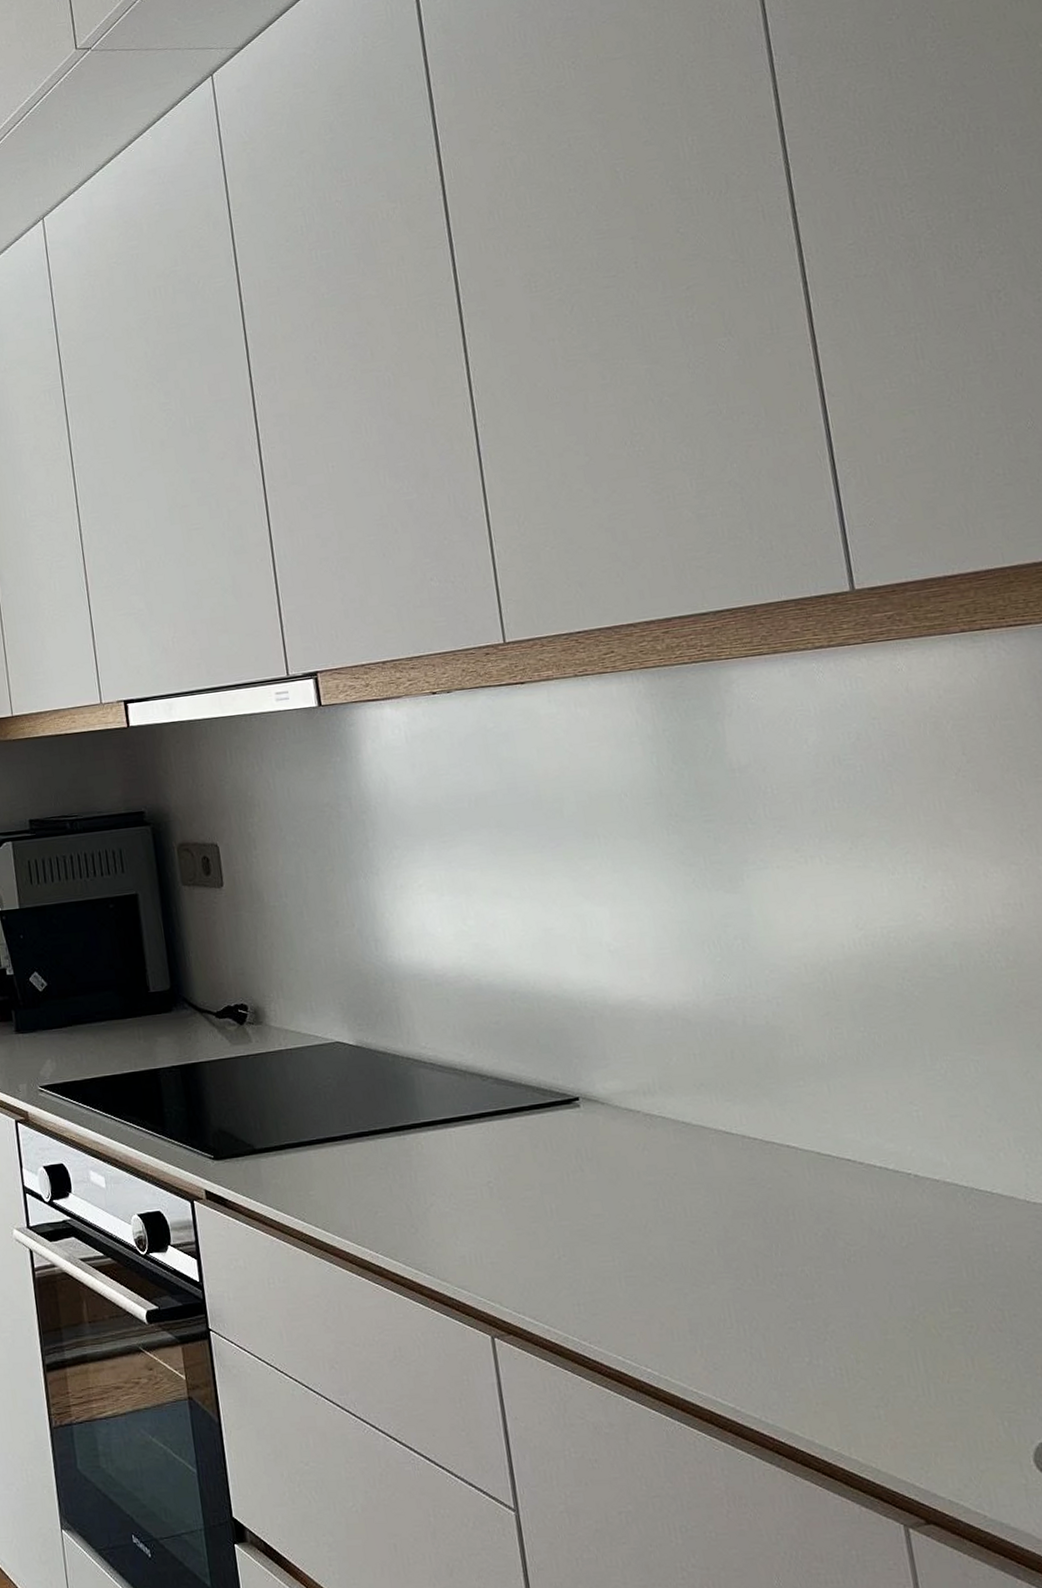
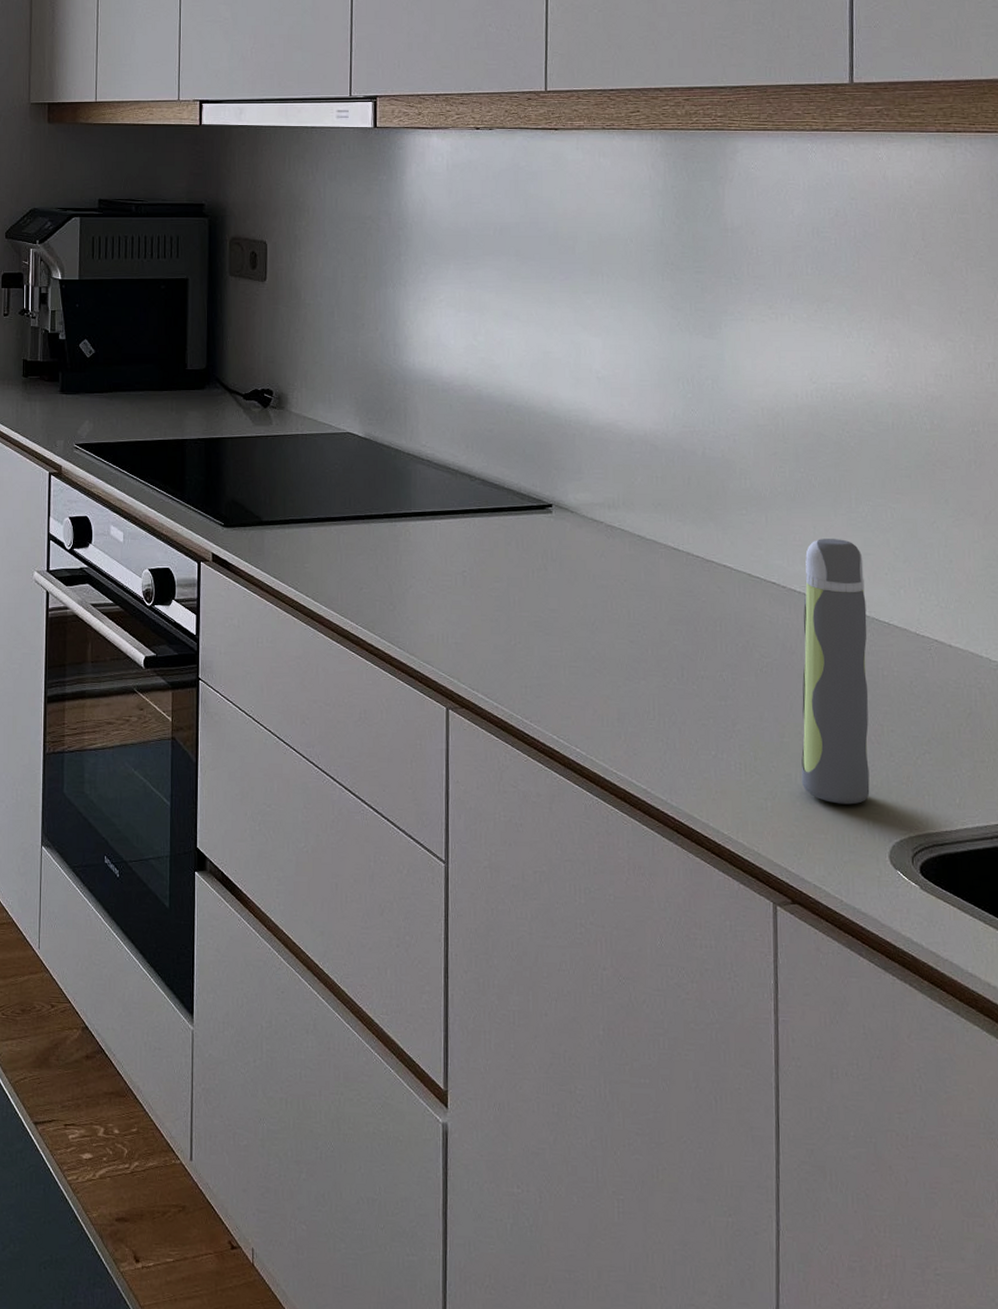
spray bottle: none [880,1102,1000,1405] -> present [801,539,870,805]

